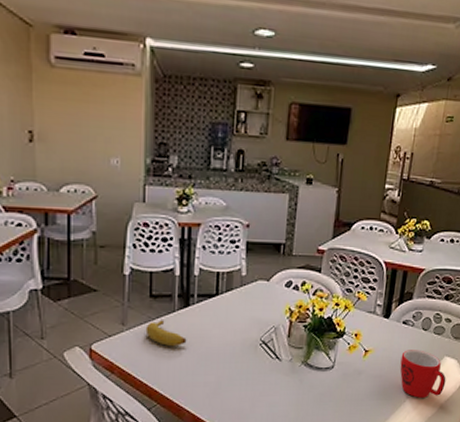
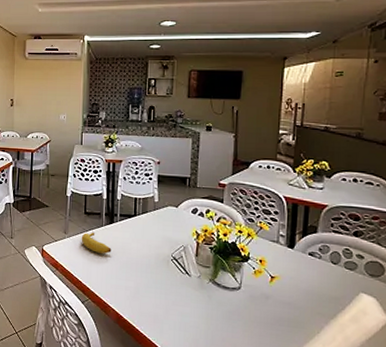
mug: present [400,350,446,398] -> none [310,281,365,333]

